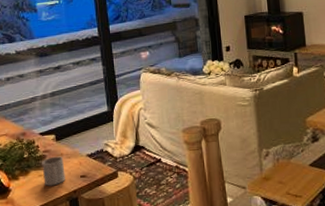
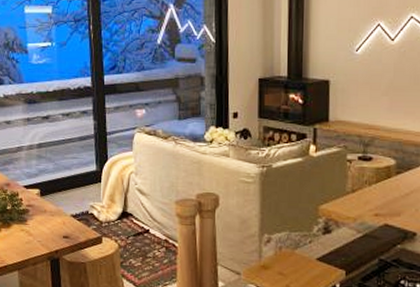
mug: present [42,156,65,186] -> none [24,212,48,243]

